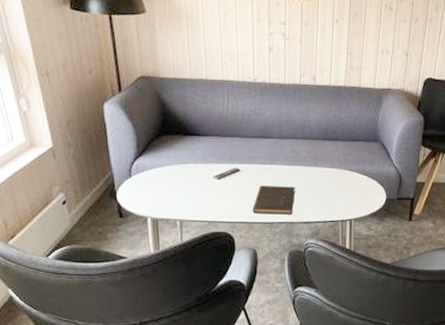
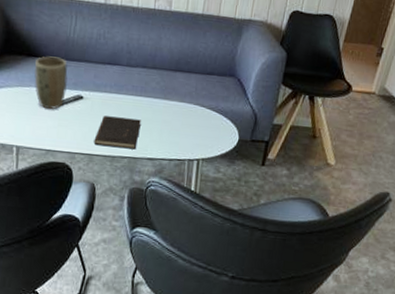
plant pot: none [191,134,225,183] -> present [34,56,68,109]

